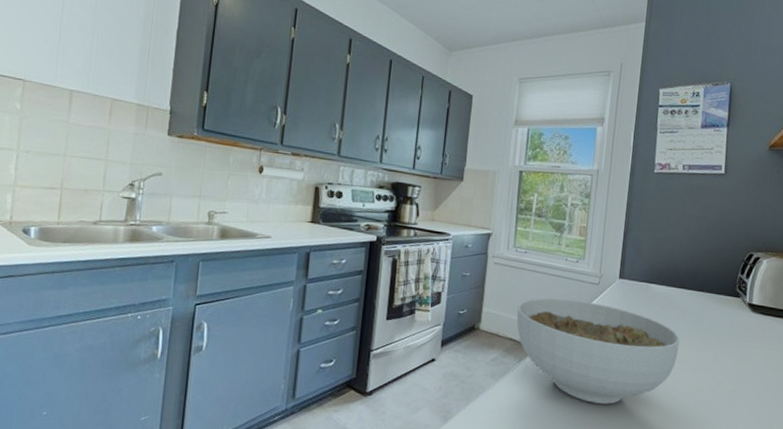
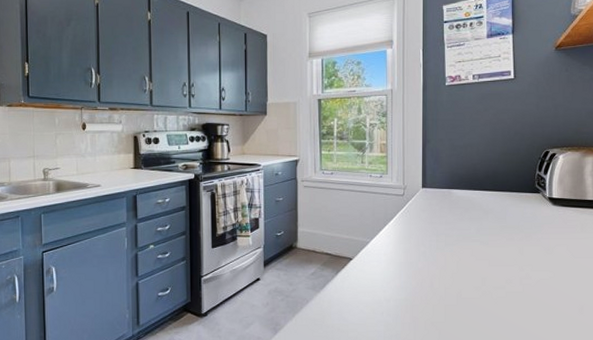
bowl: present [516,298,680,405] -> none [330,212,485,304]

